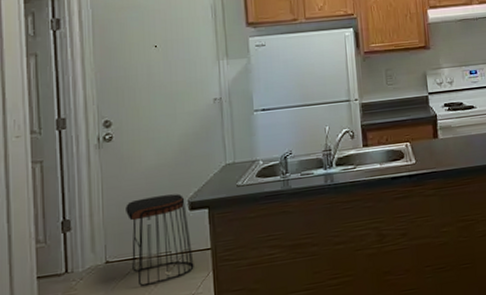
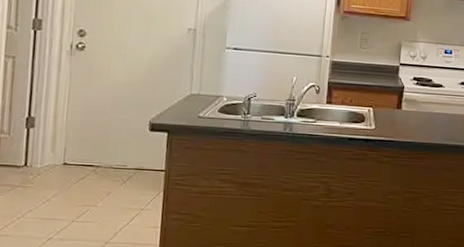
stool: present [126,193,194,287] -> none [88,110,147,194]

